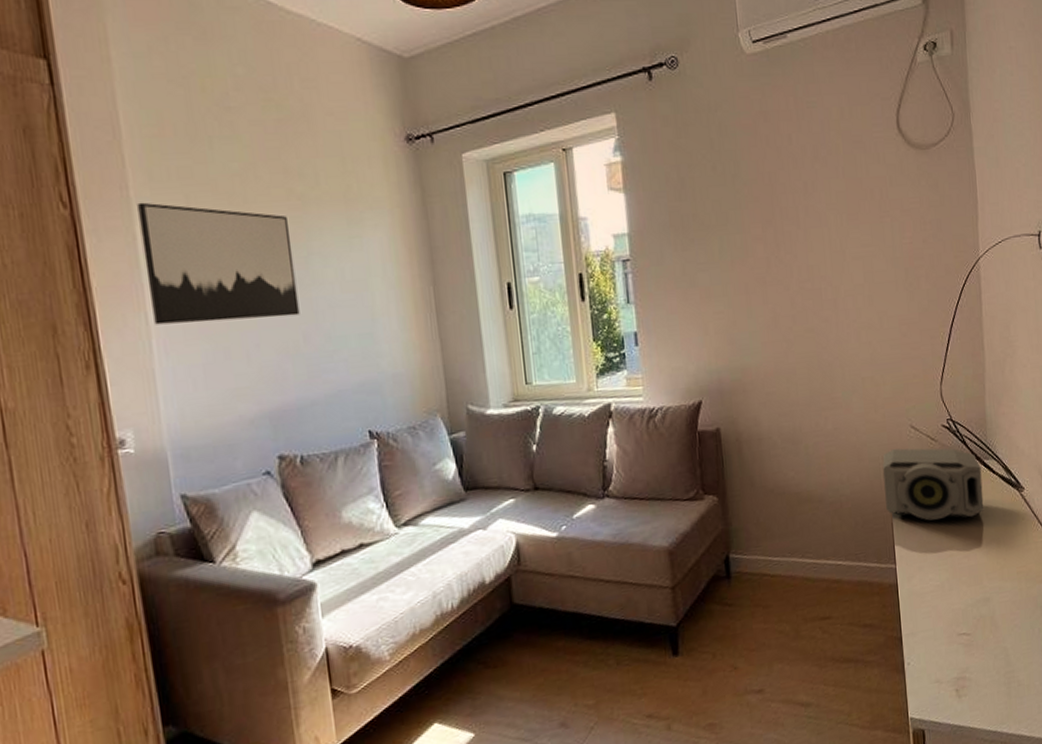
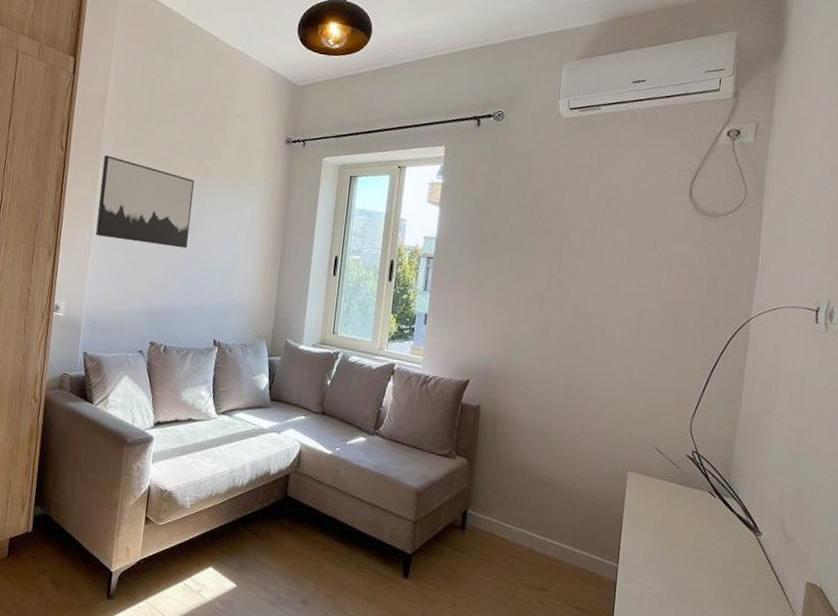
speaker: present [883,448,984,521] -> none [618,462,720,545]

